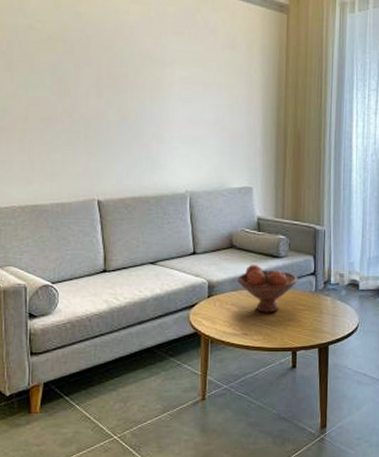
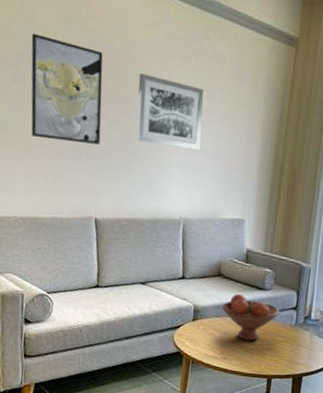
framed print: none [21,20,98,125] -> present [31,32,103,145]
wall art: none [133,51,201,121] -> present [136,73,204,150]

